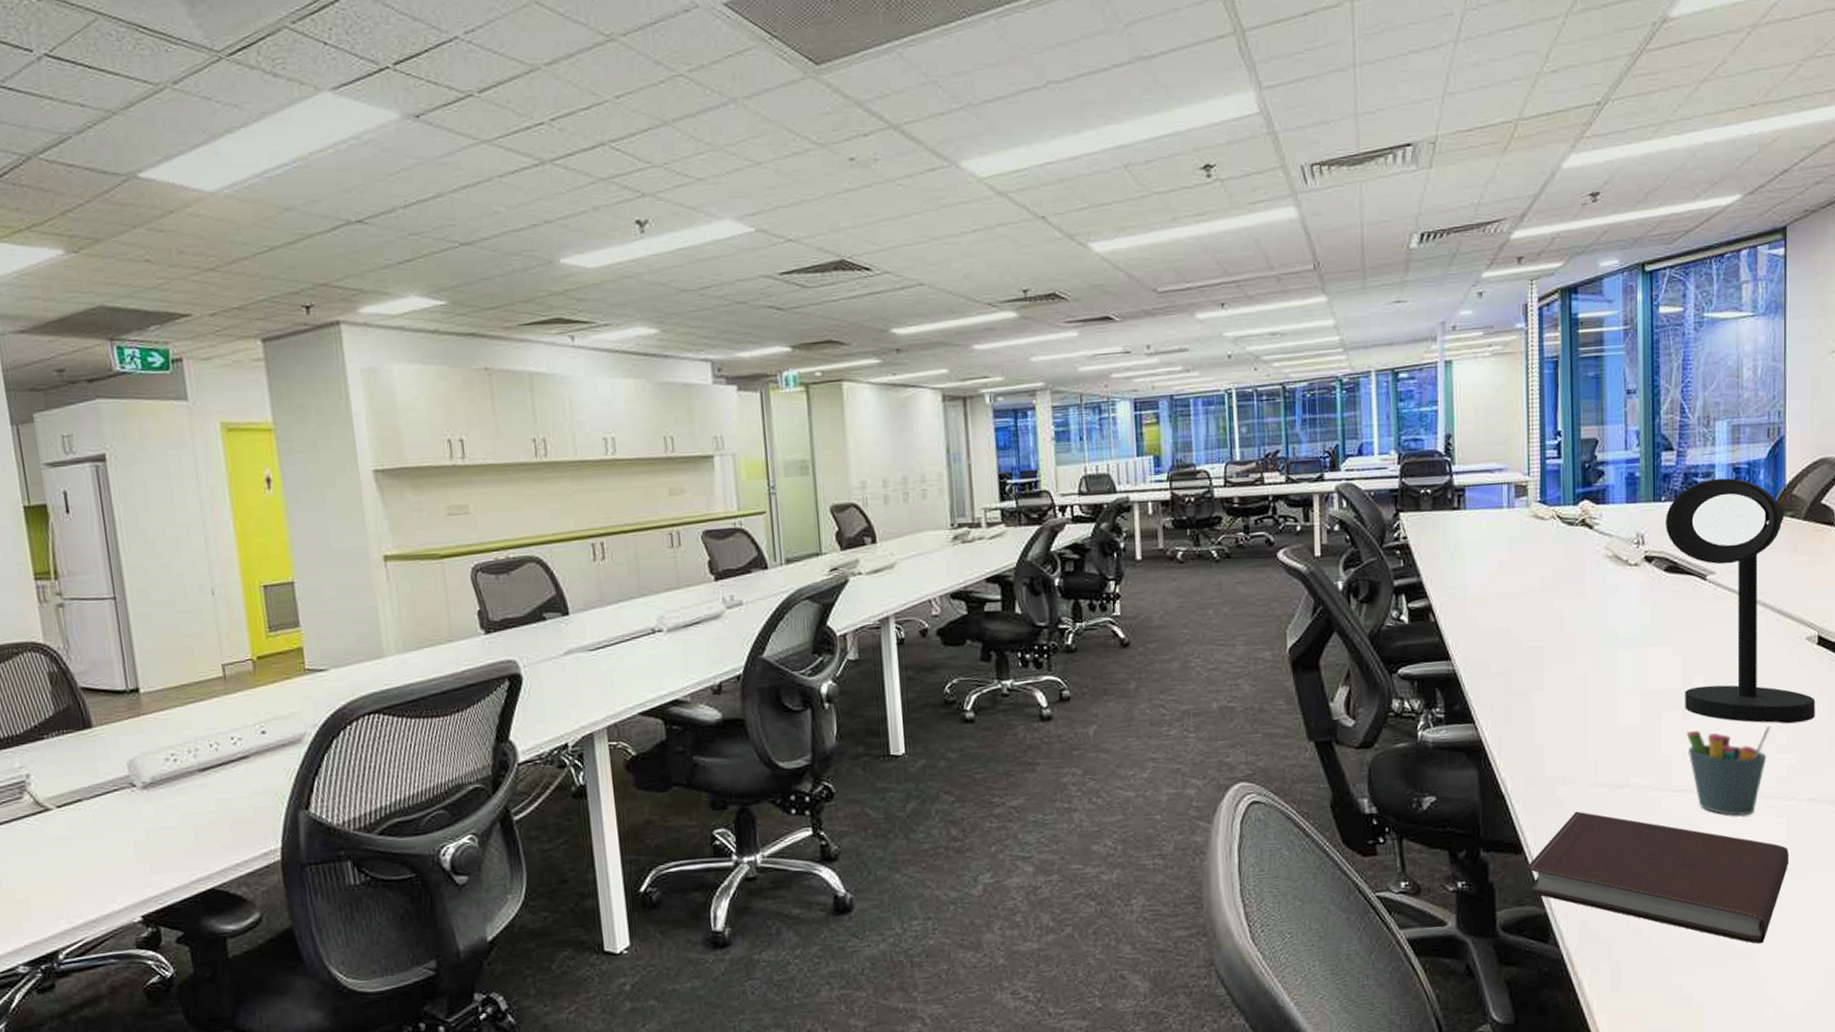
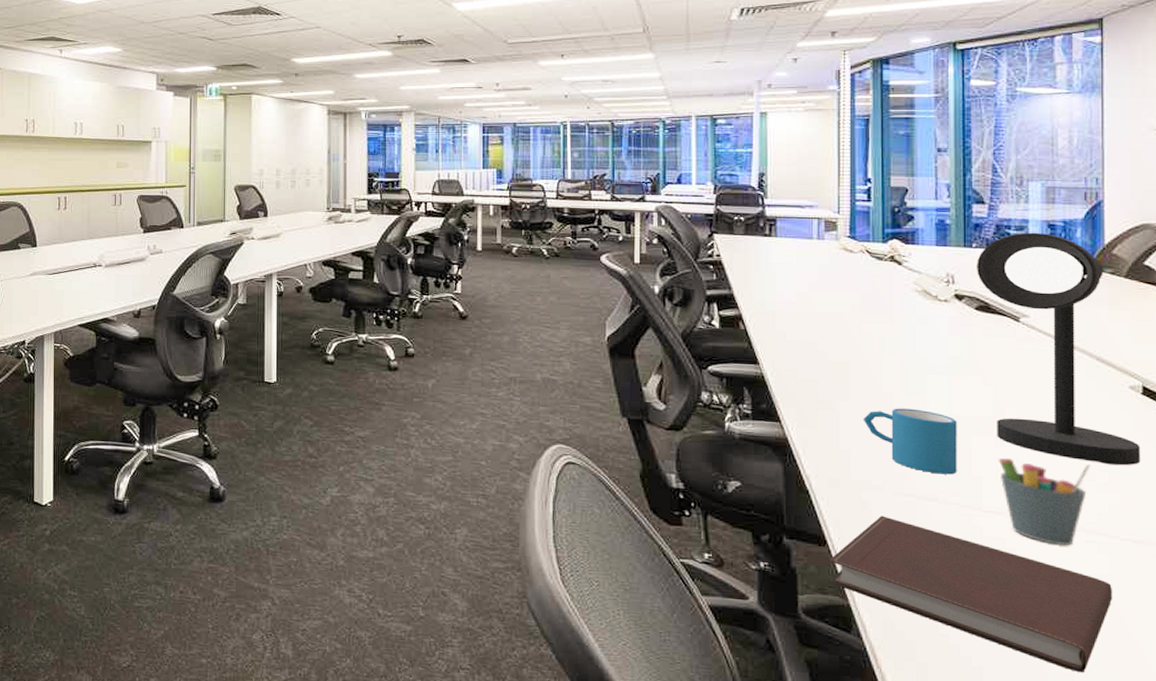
mug: none [1556,689,1648,758] -> present [862,408,957,475]

